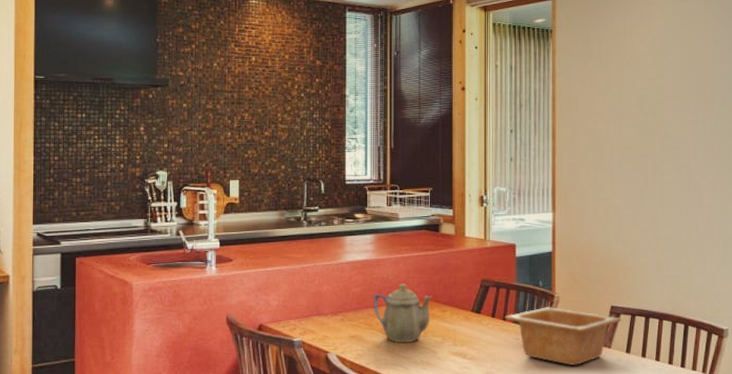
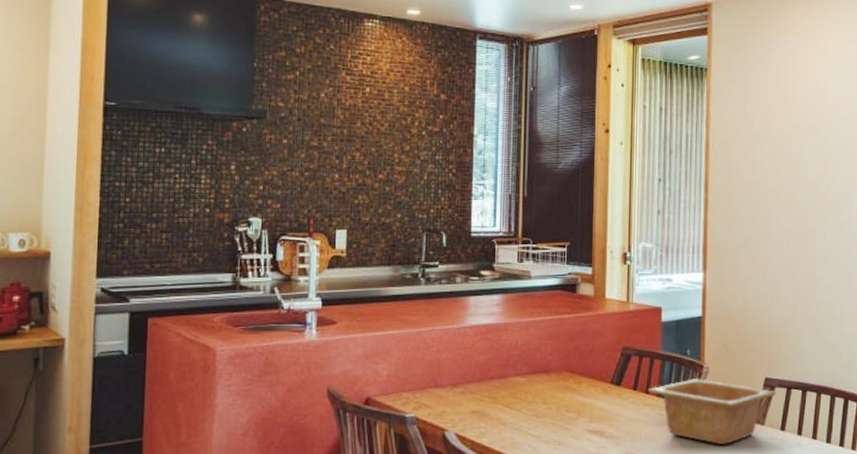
teapot: present [373,284,433,343] -> none [499,351,567,420]

